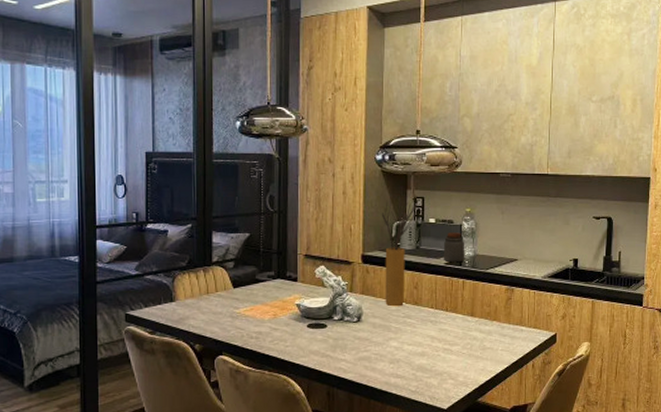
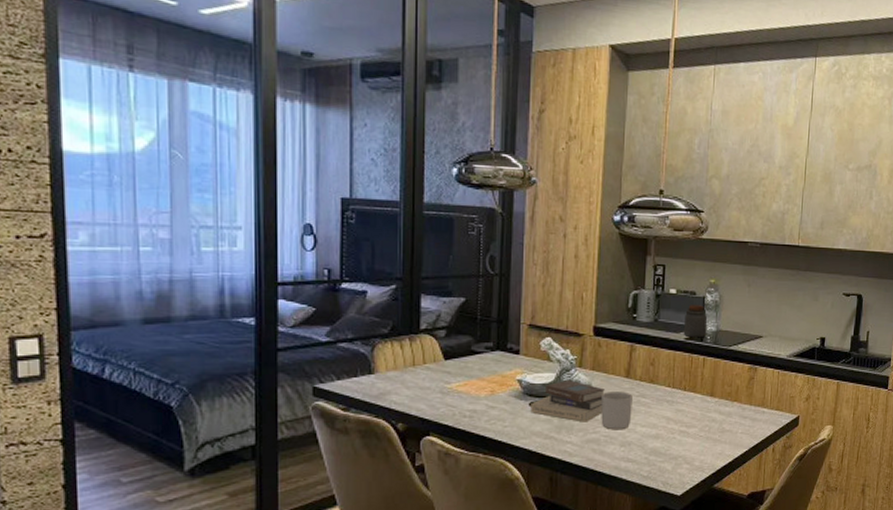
books: none [308,304,374,342] -> present [530,380,605,422]
mug: none [371,313,399,349] -> present [601,392,633,430]
vase: present [381,196,419,307] -> none [617,262,659,385]

